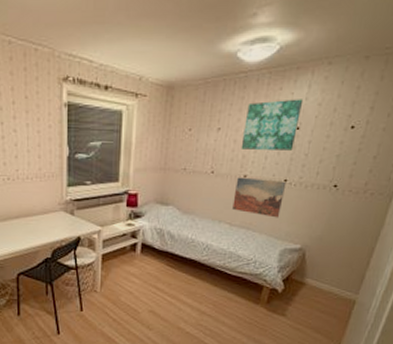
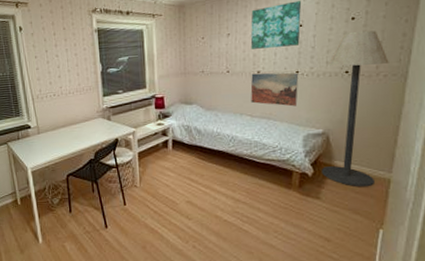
floor lamp: none [291,143,379,307] -> present [321,31,389,187]

